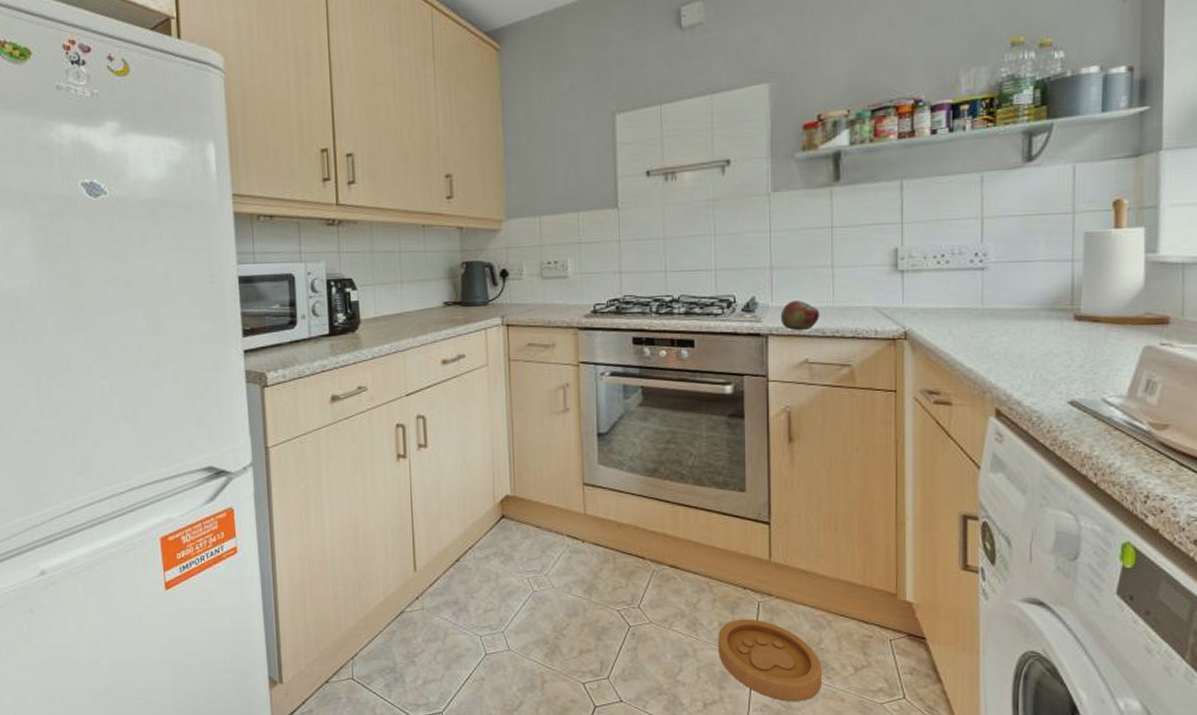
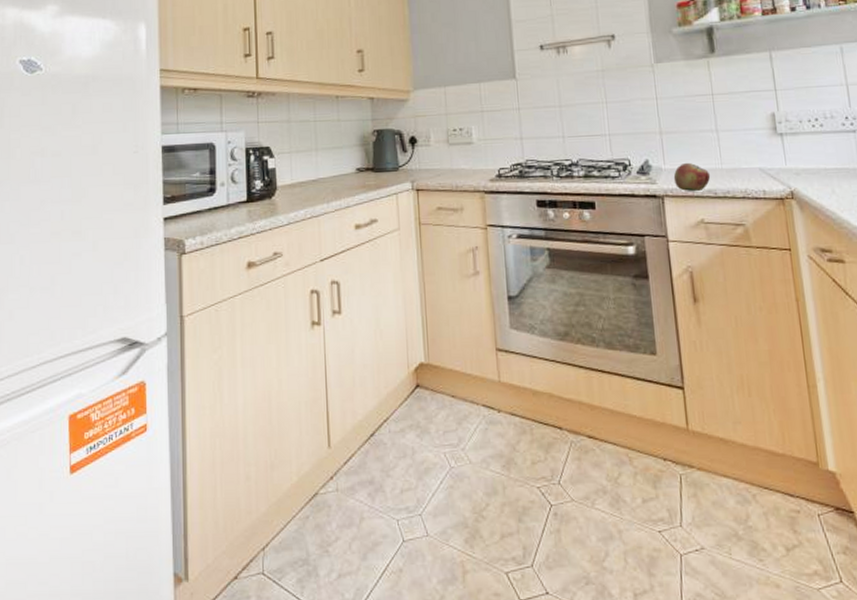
pet bowl: present [718,618,821,701] -> none [642,493,754,589]

